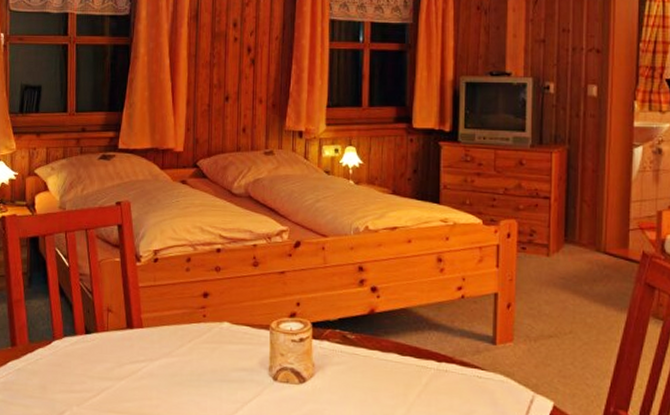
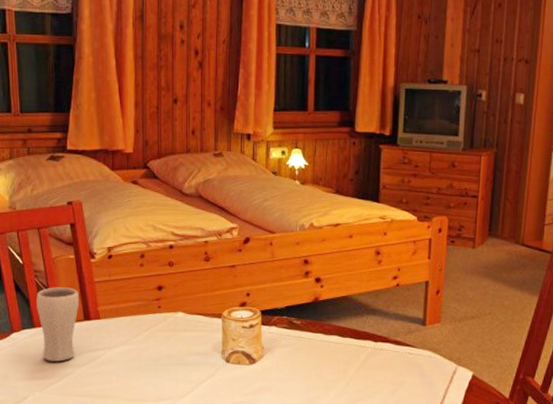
drinking glass: none [80,292,123,374] -> present [36,287,80,362]

